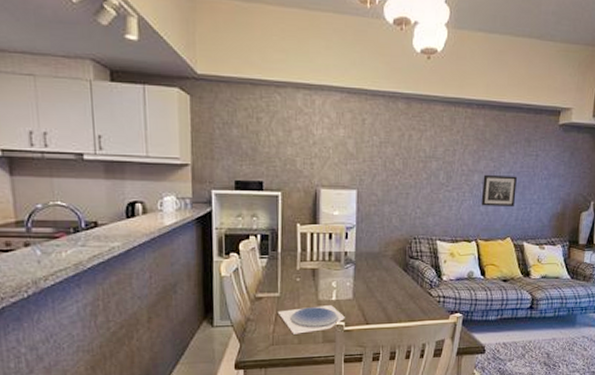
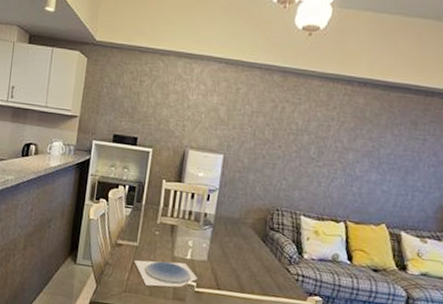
wall art: present [481,174,517,208] -> none [354,154,399,192]

